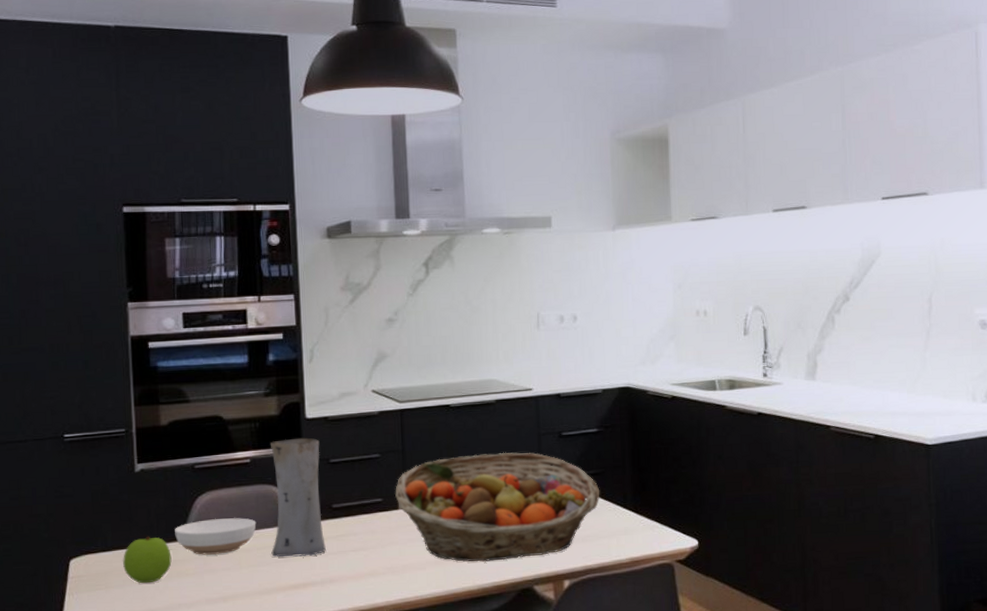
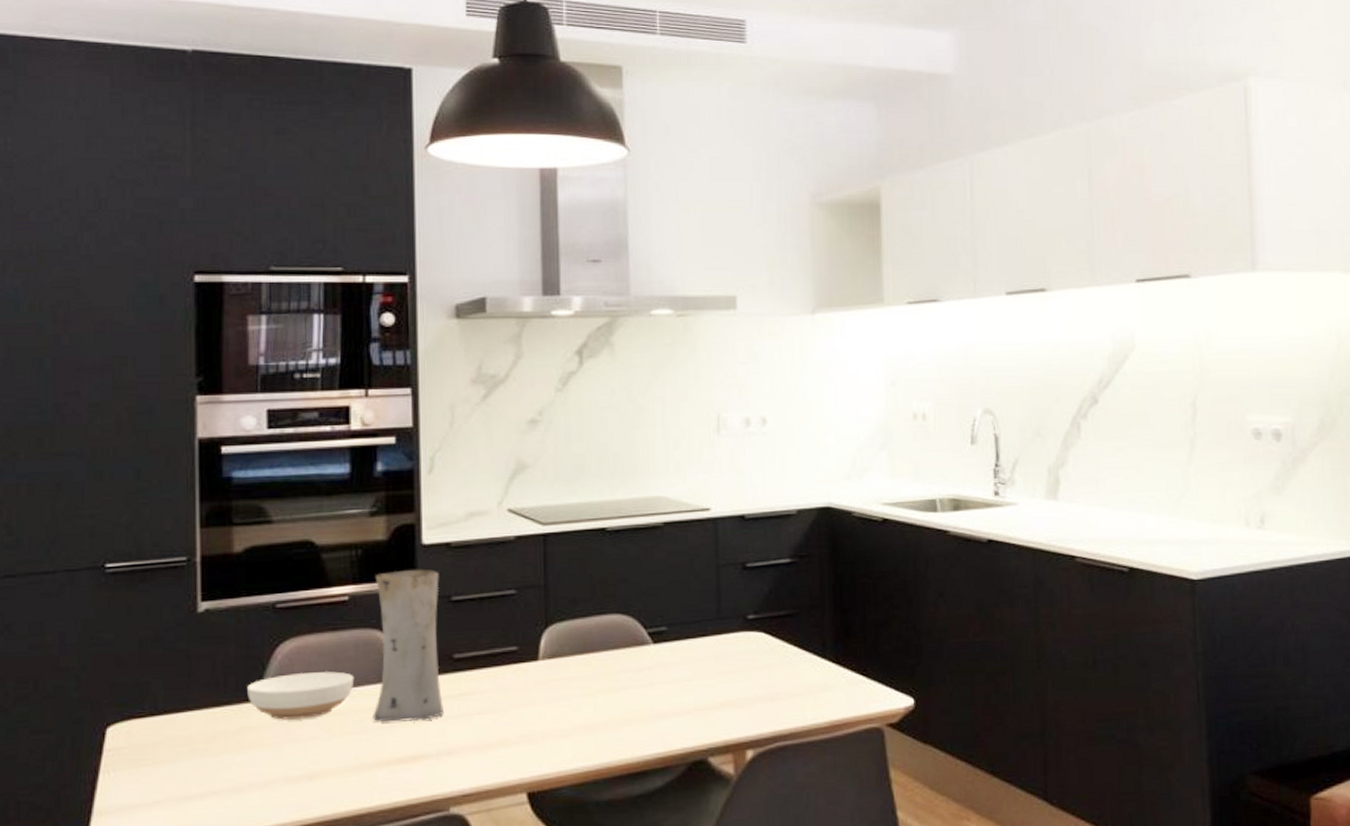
apple: present [123,537,172,584] -> none [177,696,242,758]
fruit basket: present [395,452,600,562] -> none [534,587,793,728]

